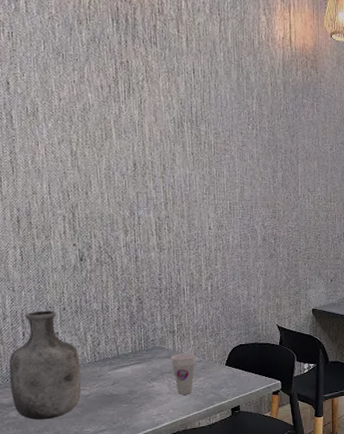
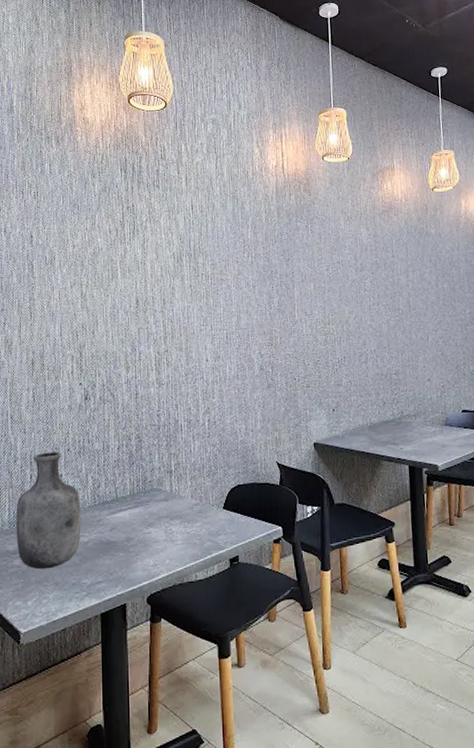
cup: present [170,353,195,395] -> none [168,495,192,543]

